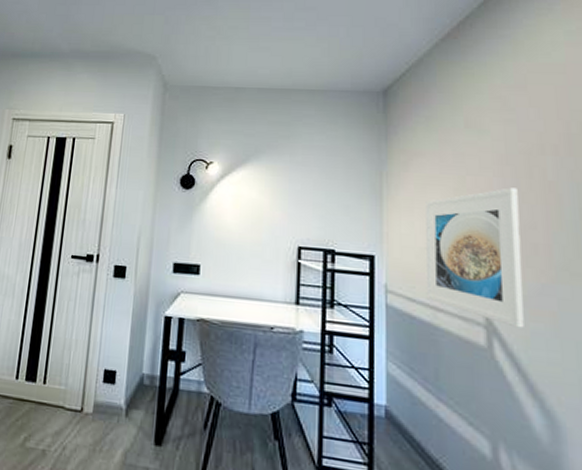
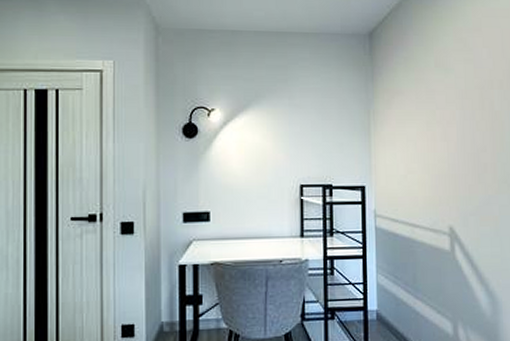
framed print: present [425,187,525,329] -> none [405,118,477,233]

